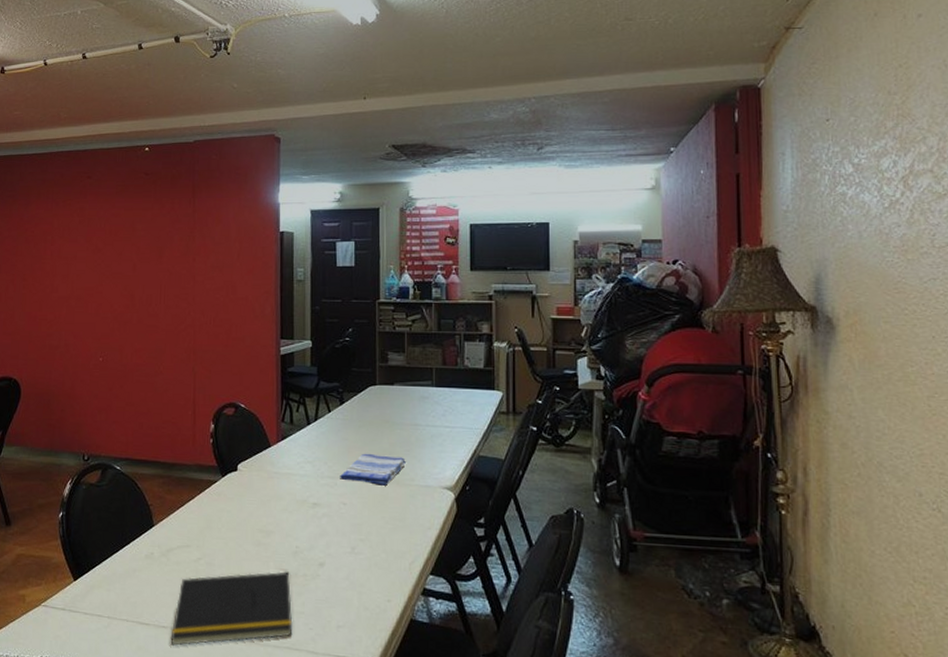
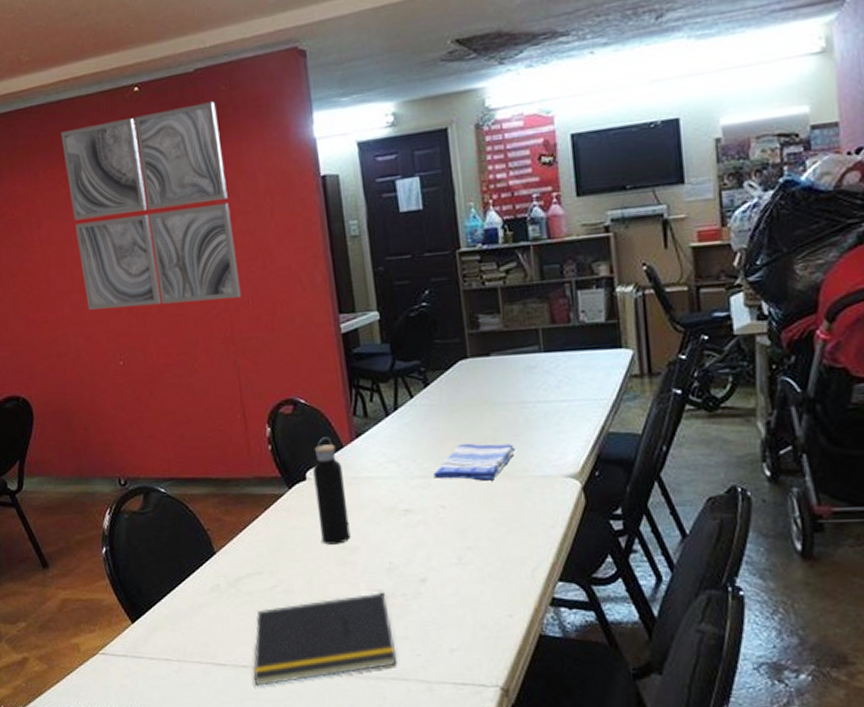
wall art: none [81,166,207,318] -> present [60,101,242,310]
water bottle: none [243,437,268,528] -> present [313,437,351,545]

